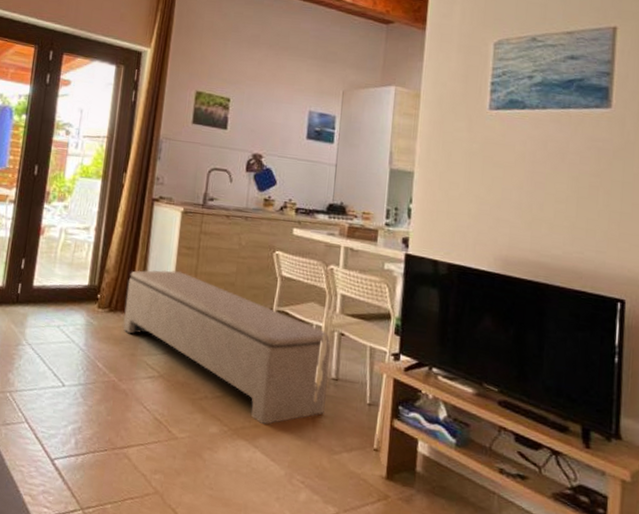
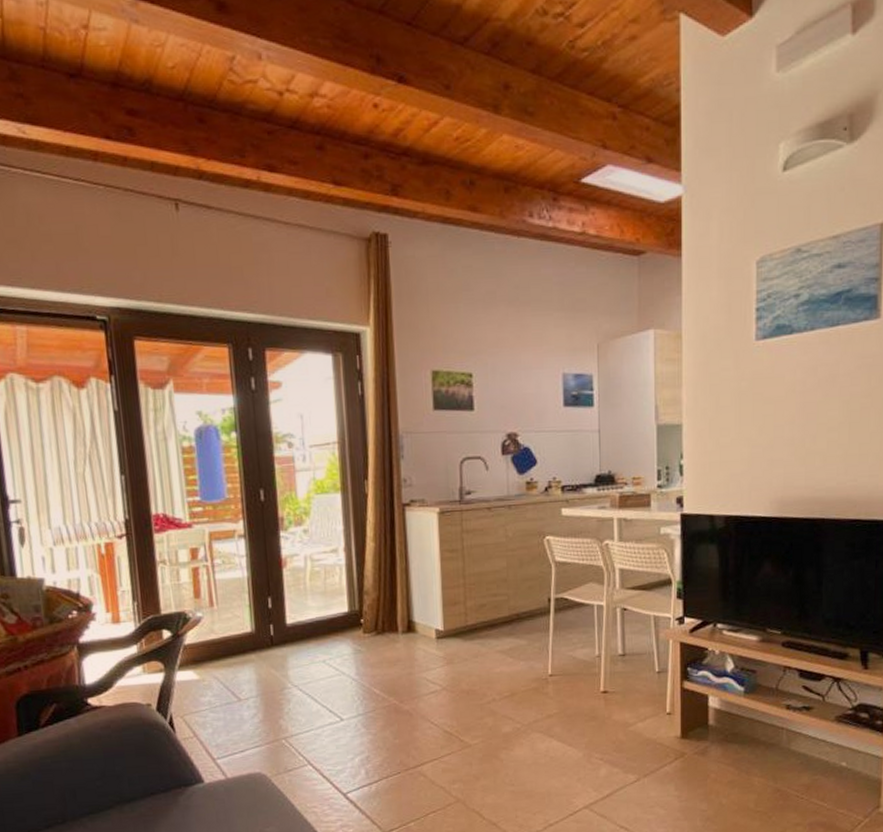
bench: present [122,270,330,425] -> none [391,577,616,714]

